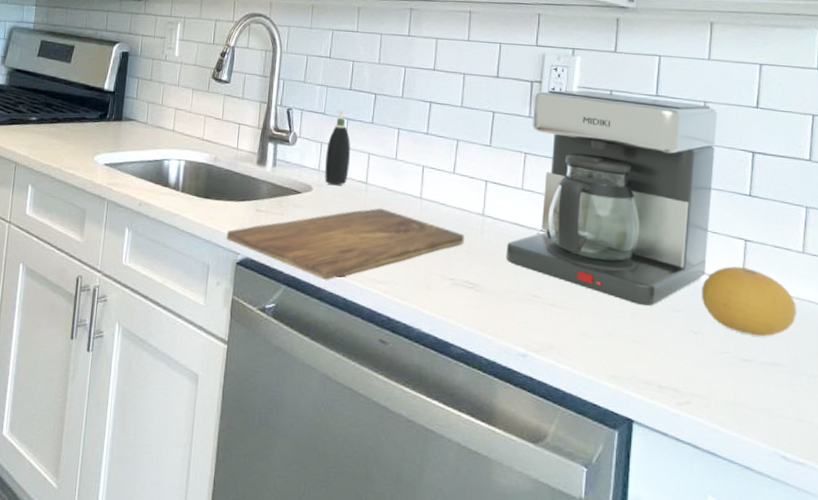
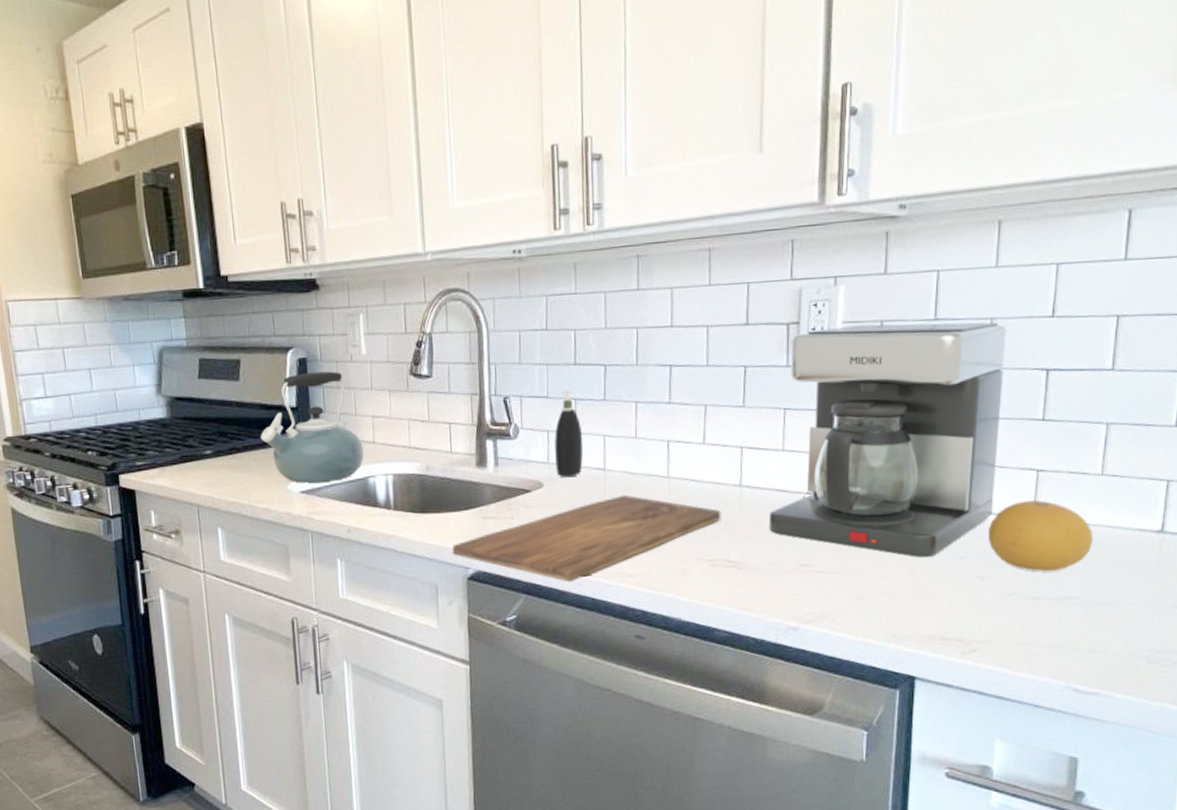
kettle: none [79,64,165,159] -> present [261,371,365,483]

